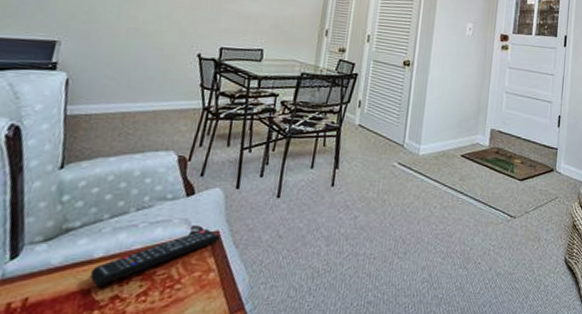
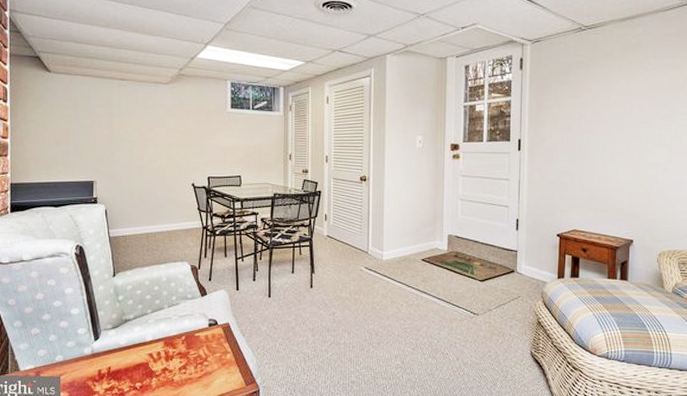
remote control: present [90,228,220,286] -> none [147,321,230,361]

